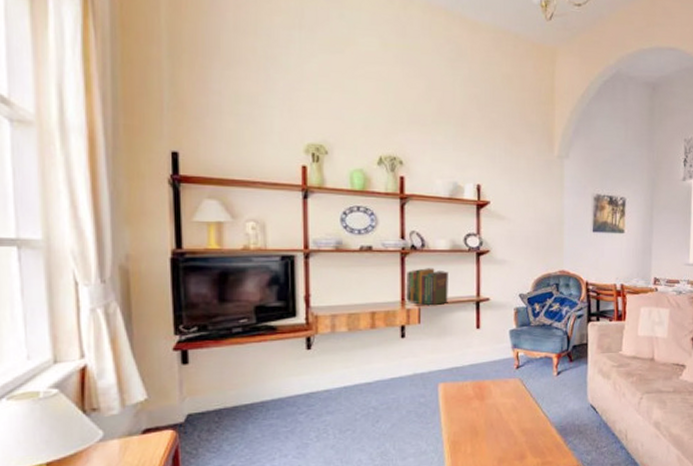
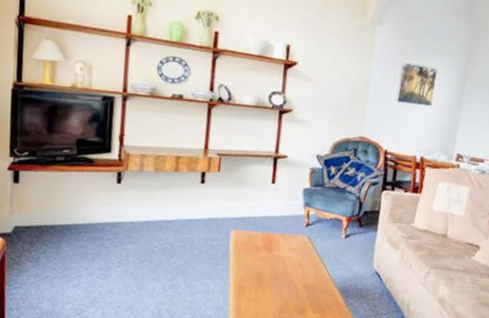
books: present [407,268,448,306] -> none [209,120,251,158]

